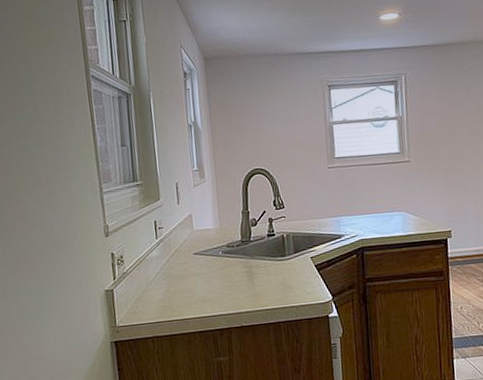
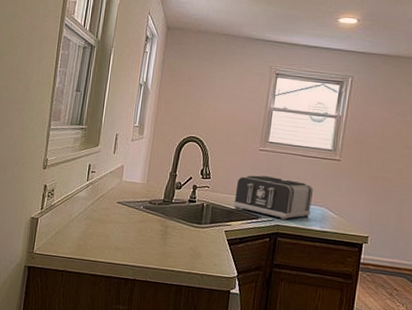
toaster: none [312,191,391,234] -> present [233,175,313,221]

